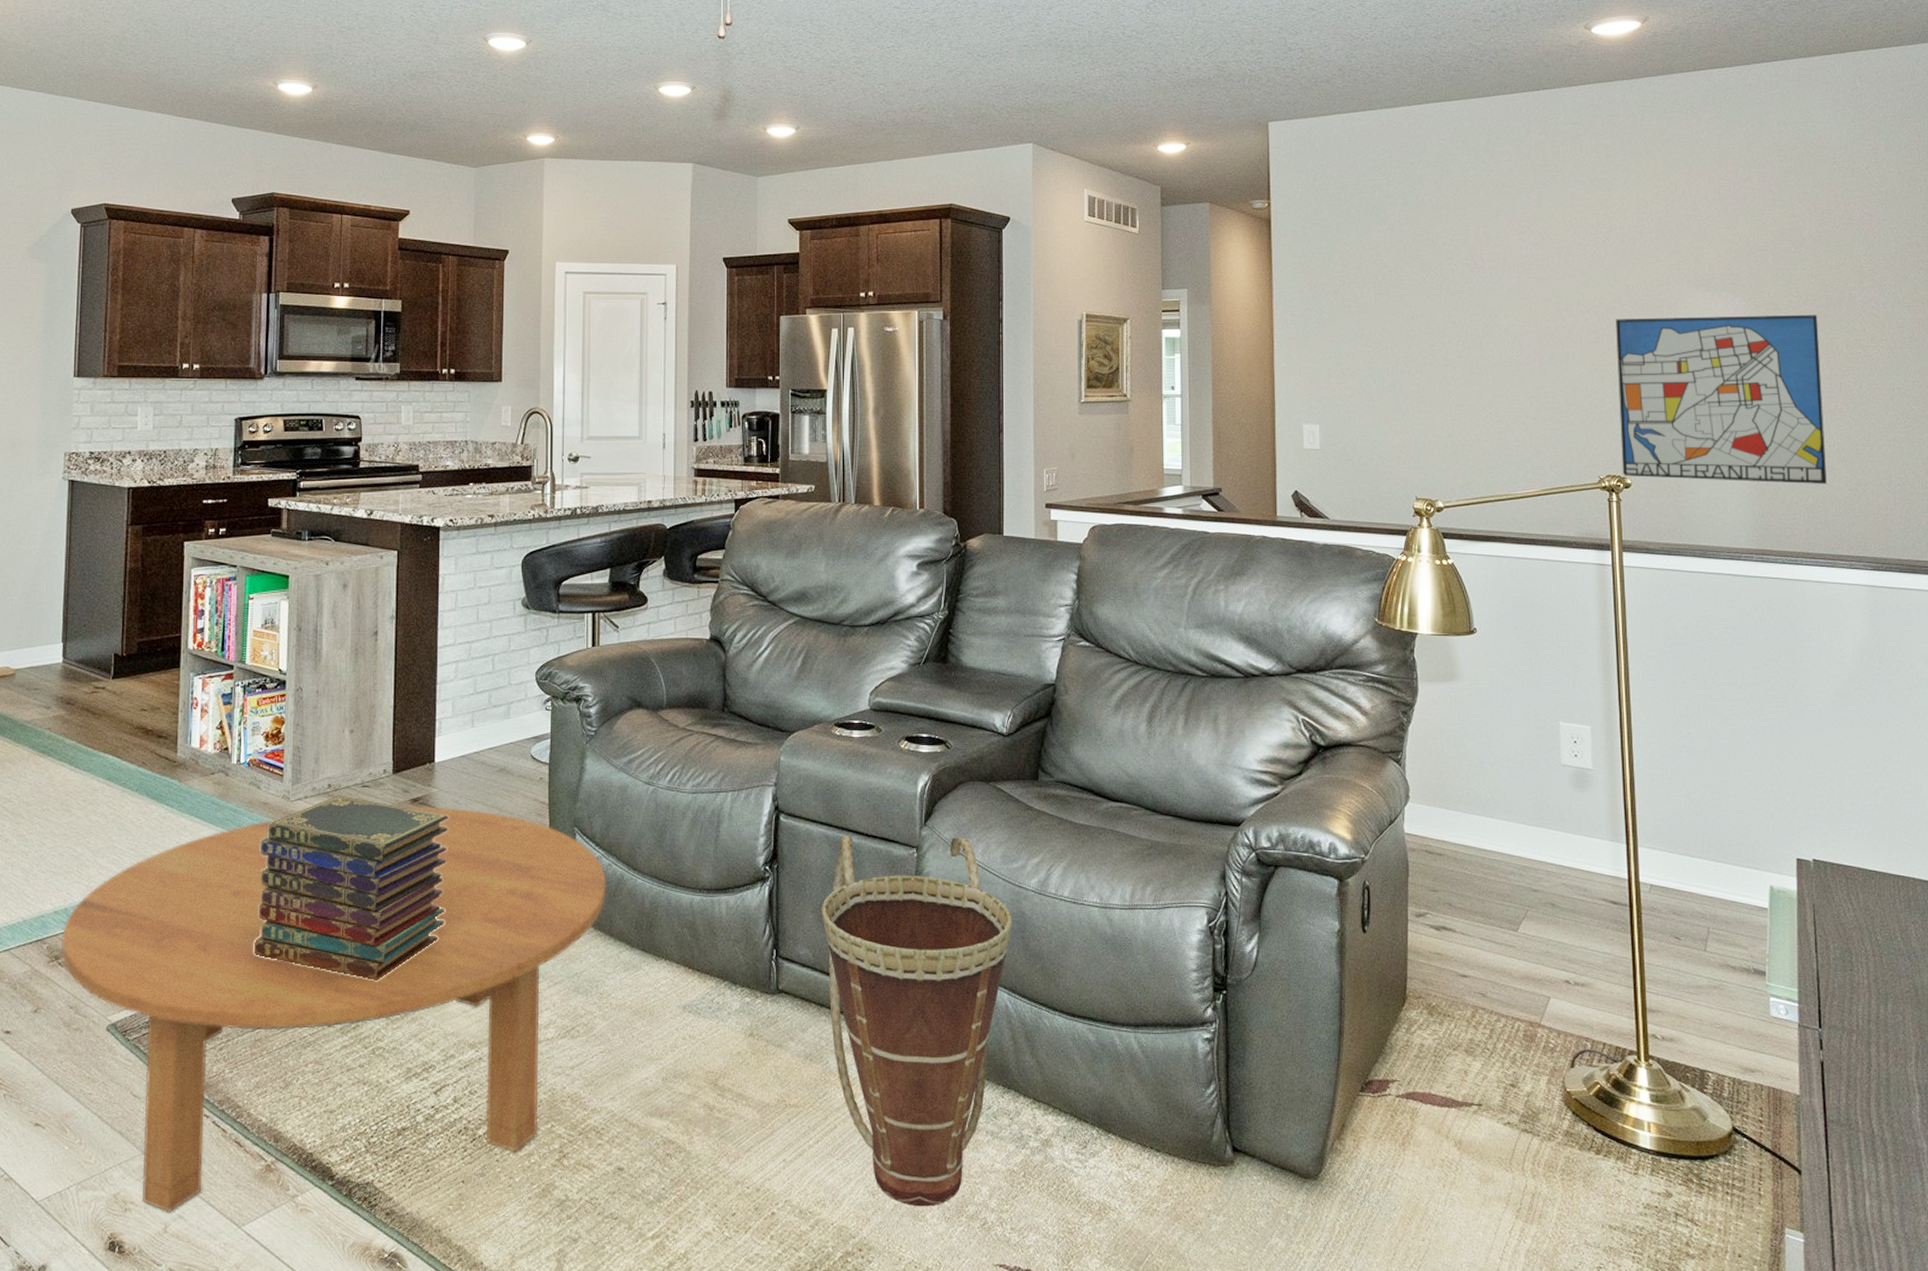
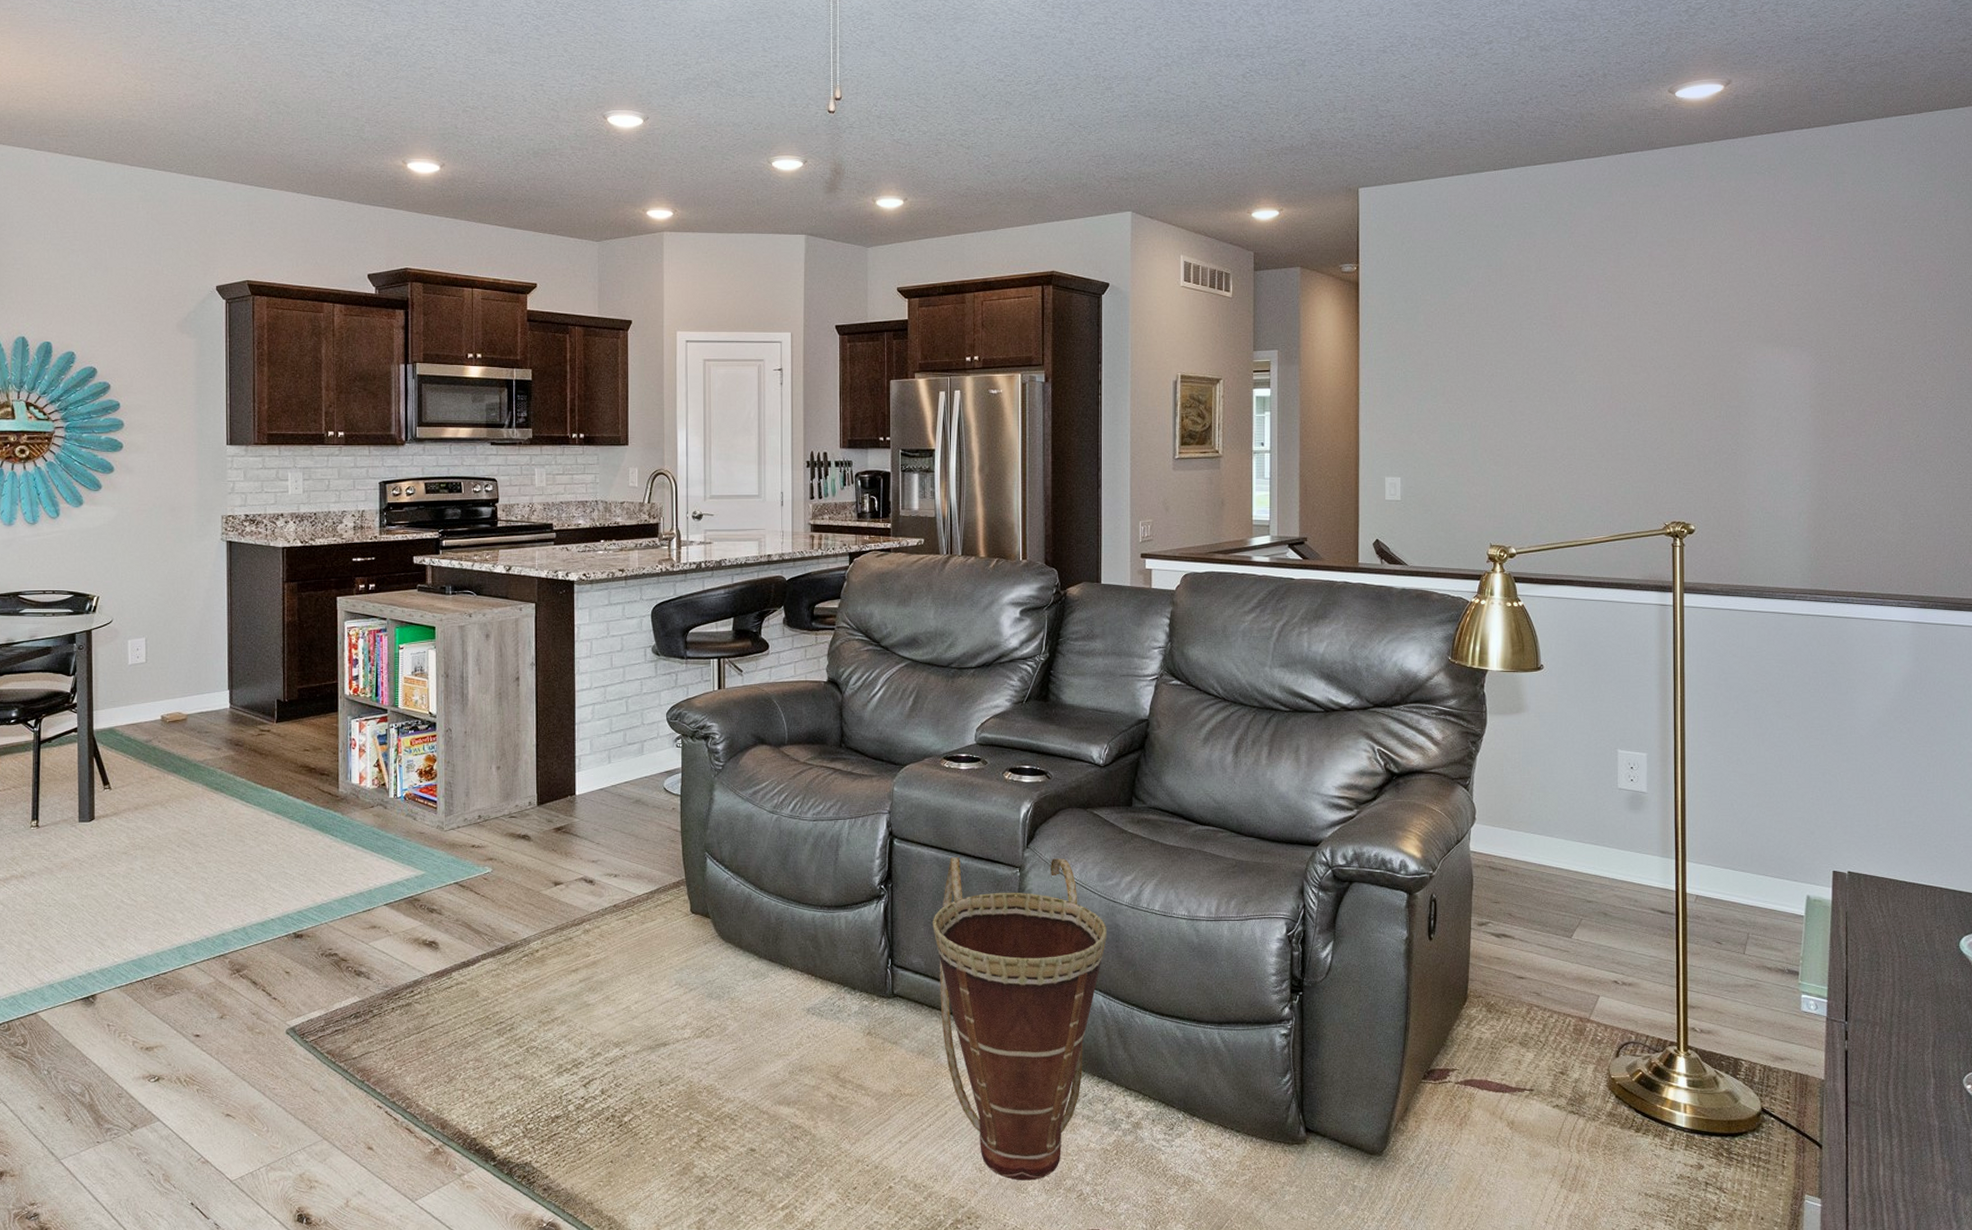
coffee table: present [61,806,606,1212] -> none [242,834,735,1189]
book stack: present [254,795,448,980] -> none [417,825,590,988]
wall art: present [1616,314,1827,484] -> none [1687,368,1881,528]

